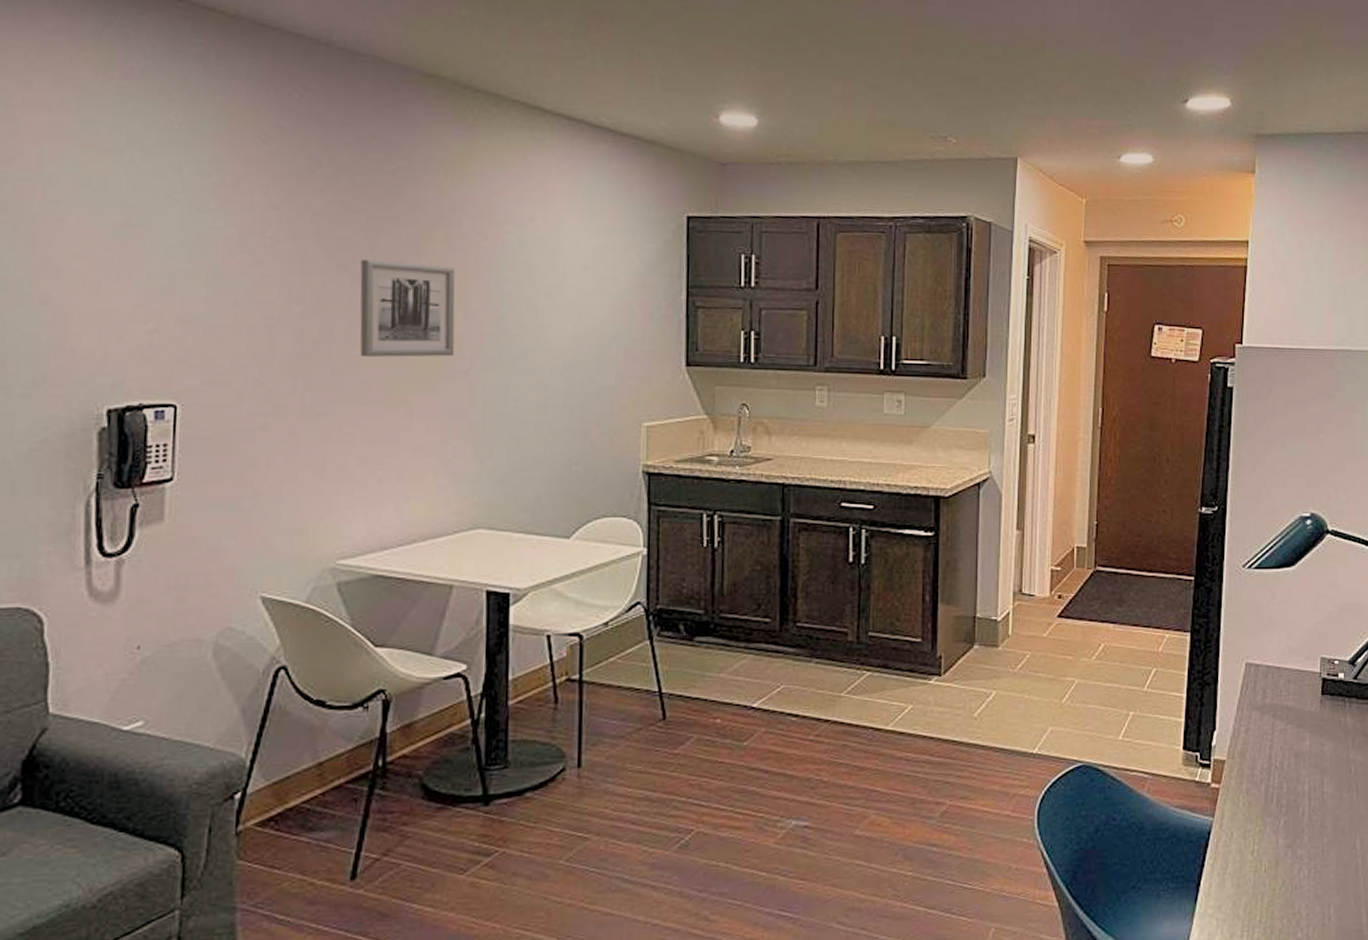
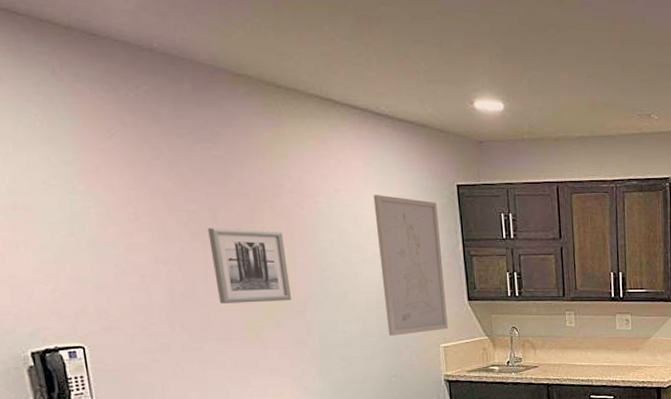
wall art: none [575,225,659,409] -> present [373,195,448,336]

